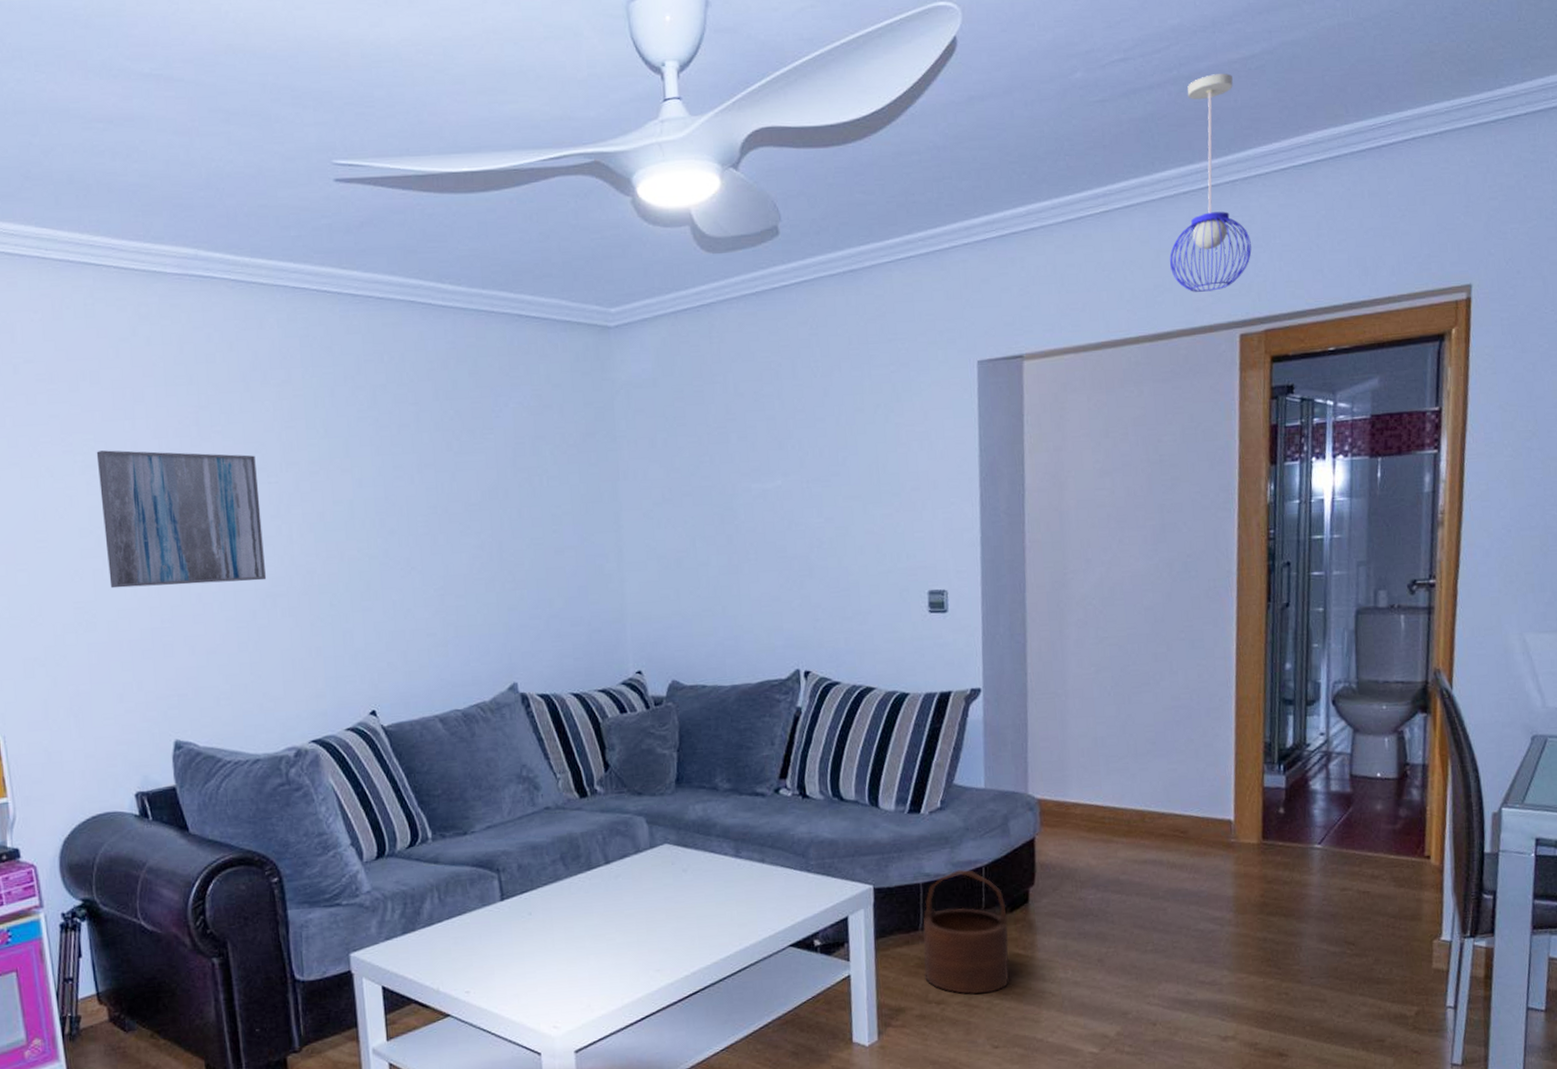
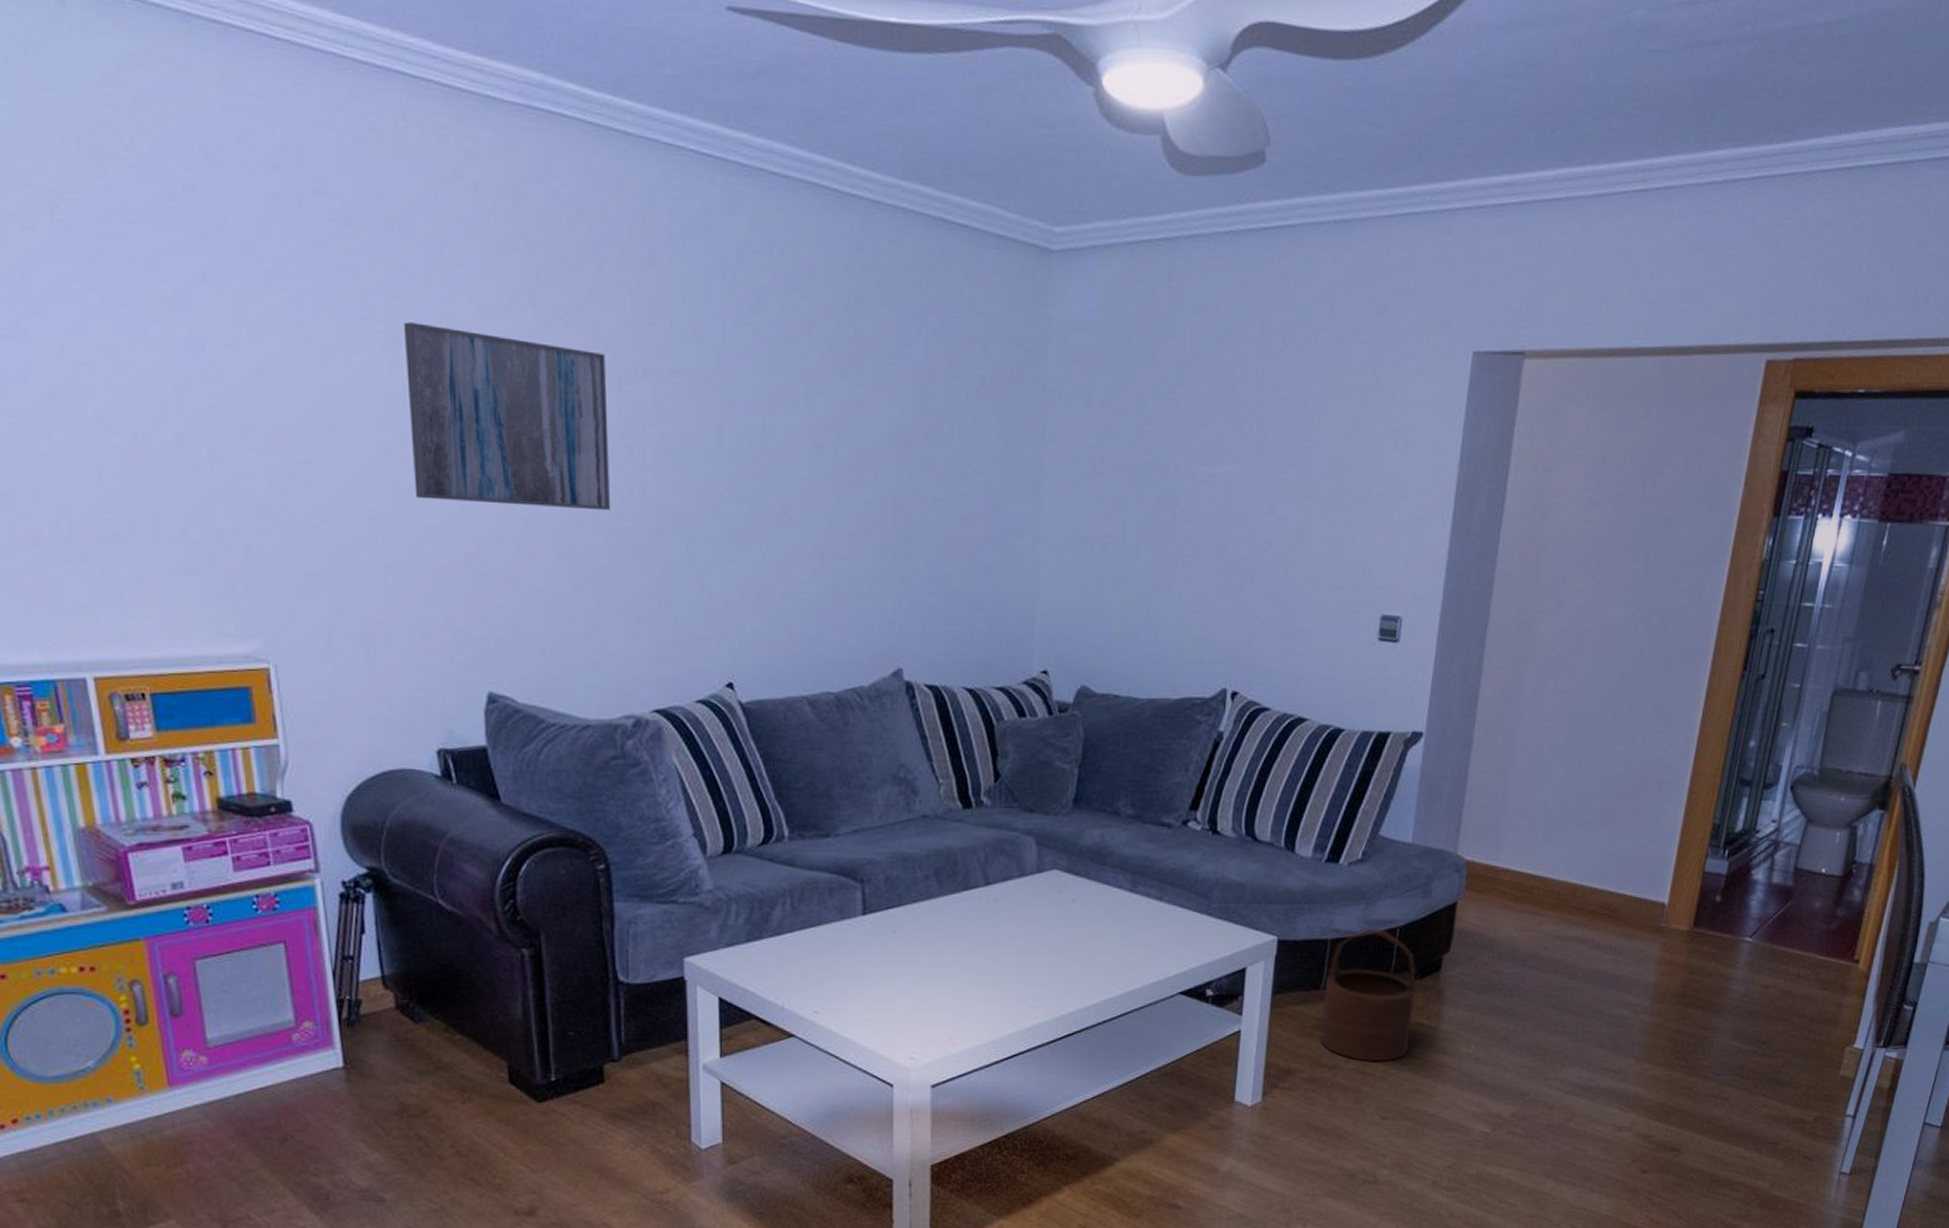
pendant light: present [1170,73,1252,292] -> none [1704,37,1812,305]

